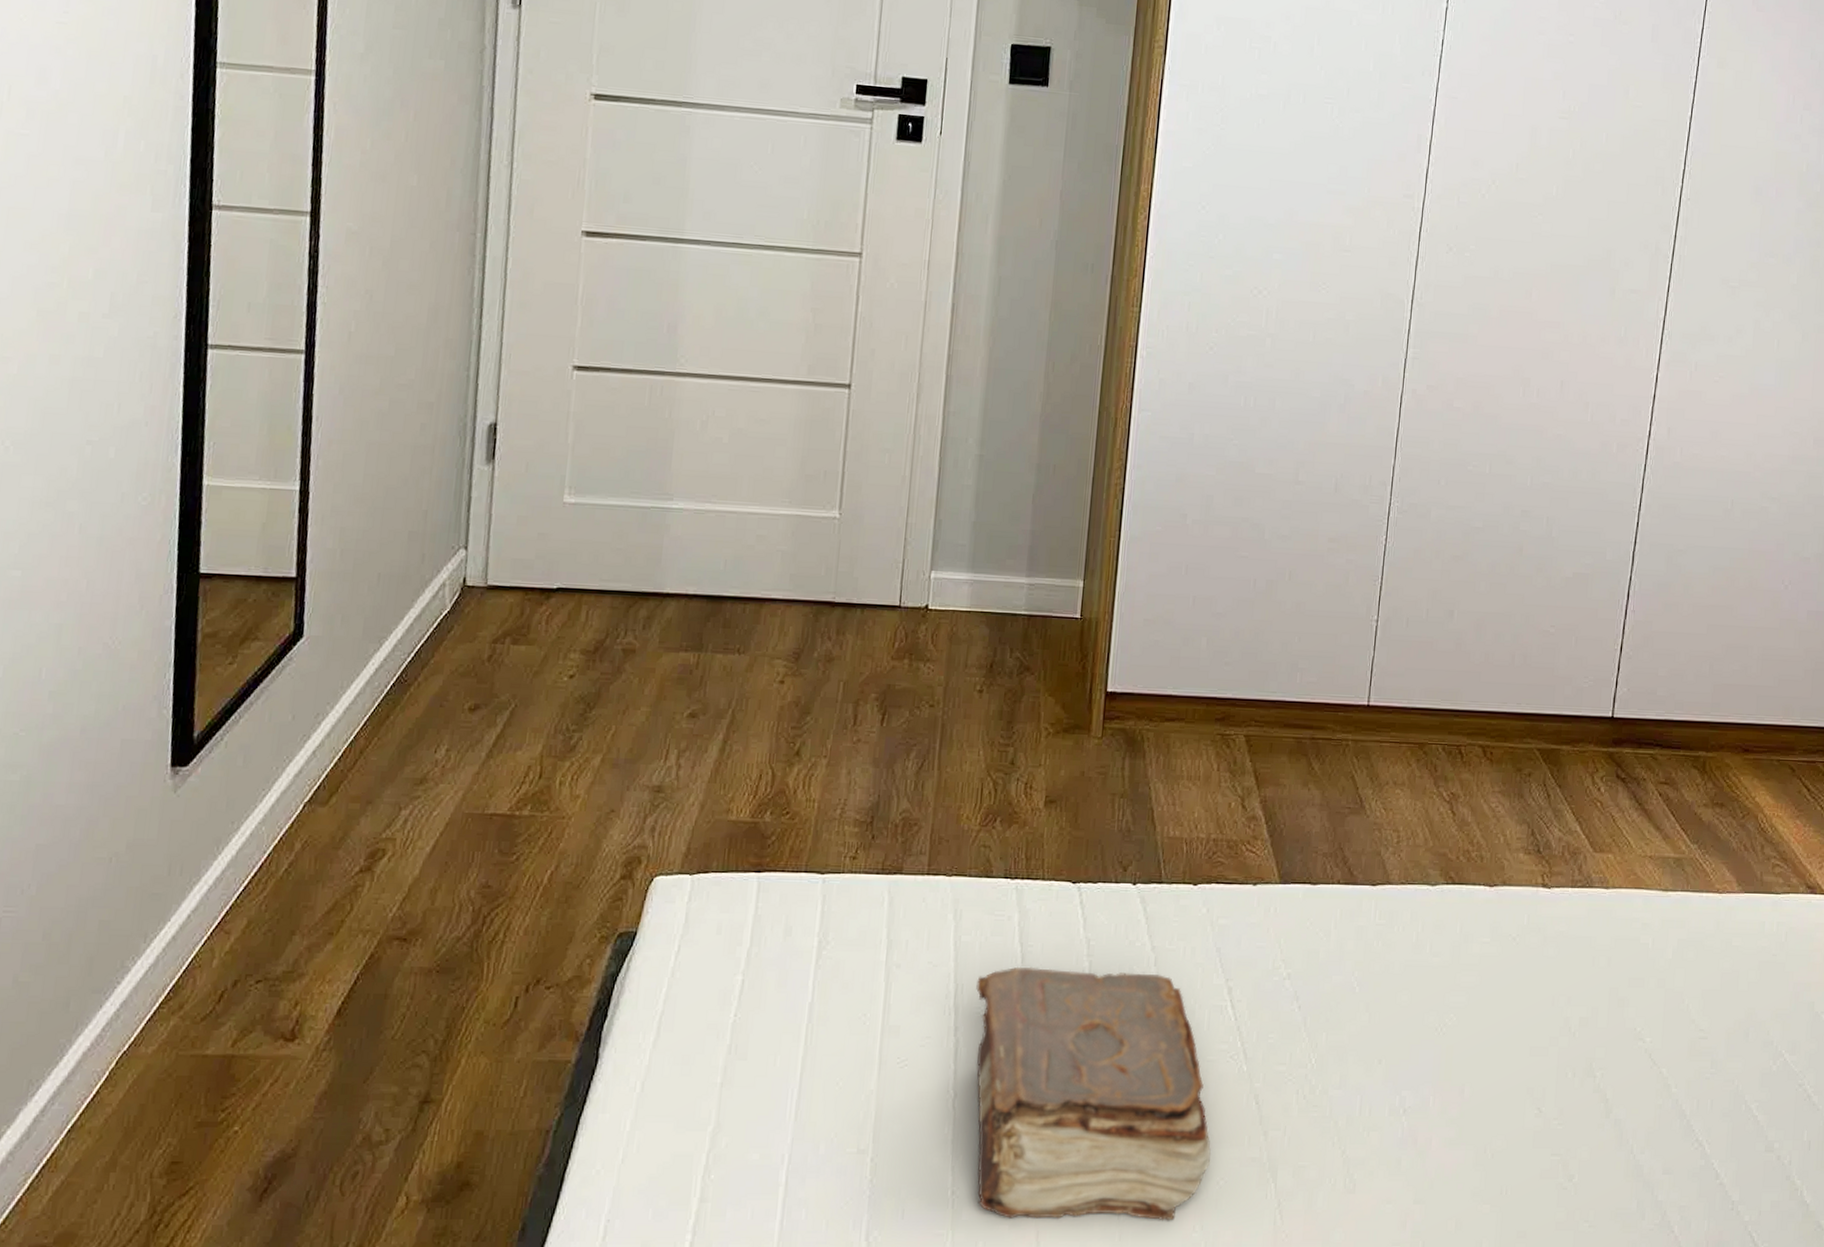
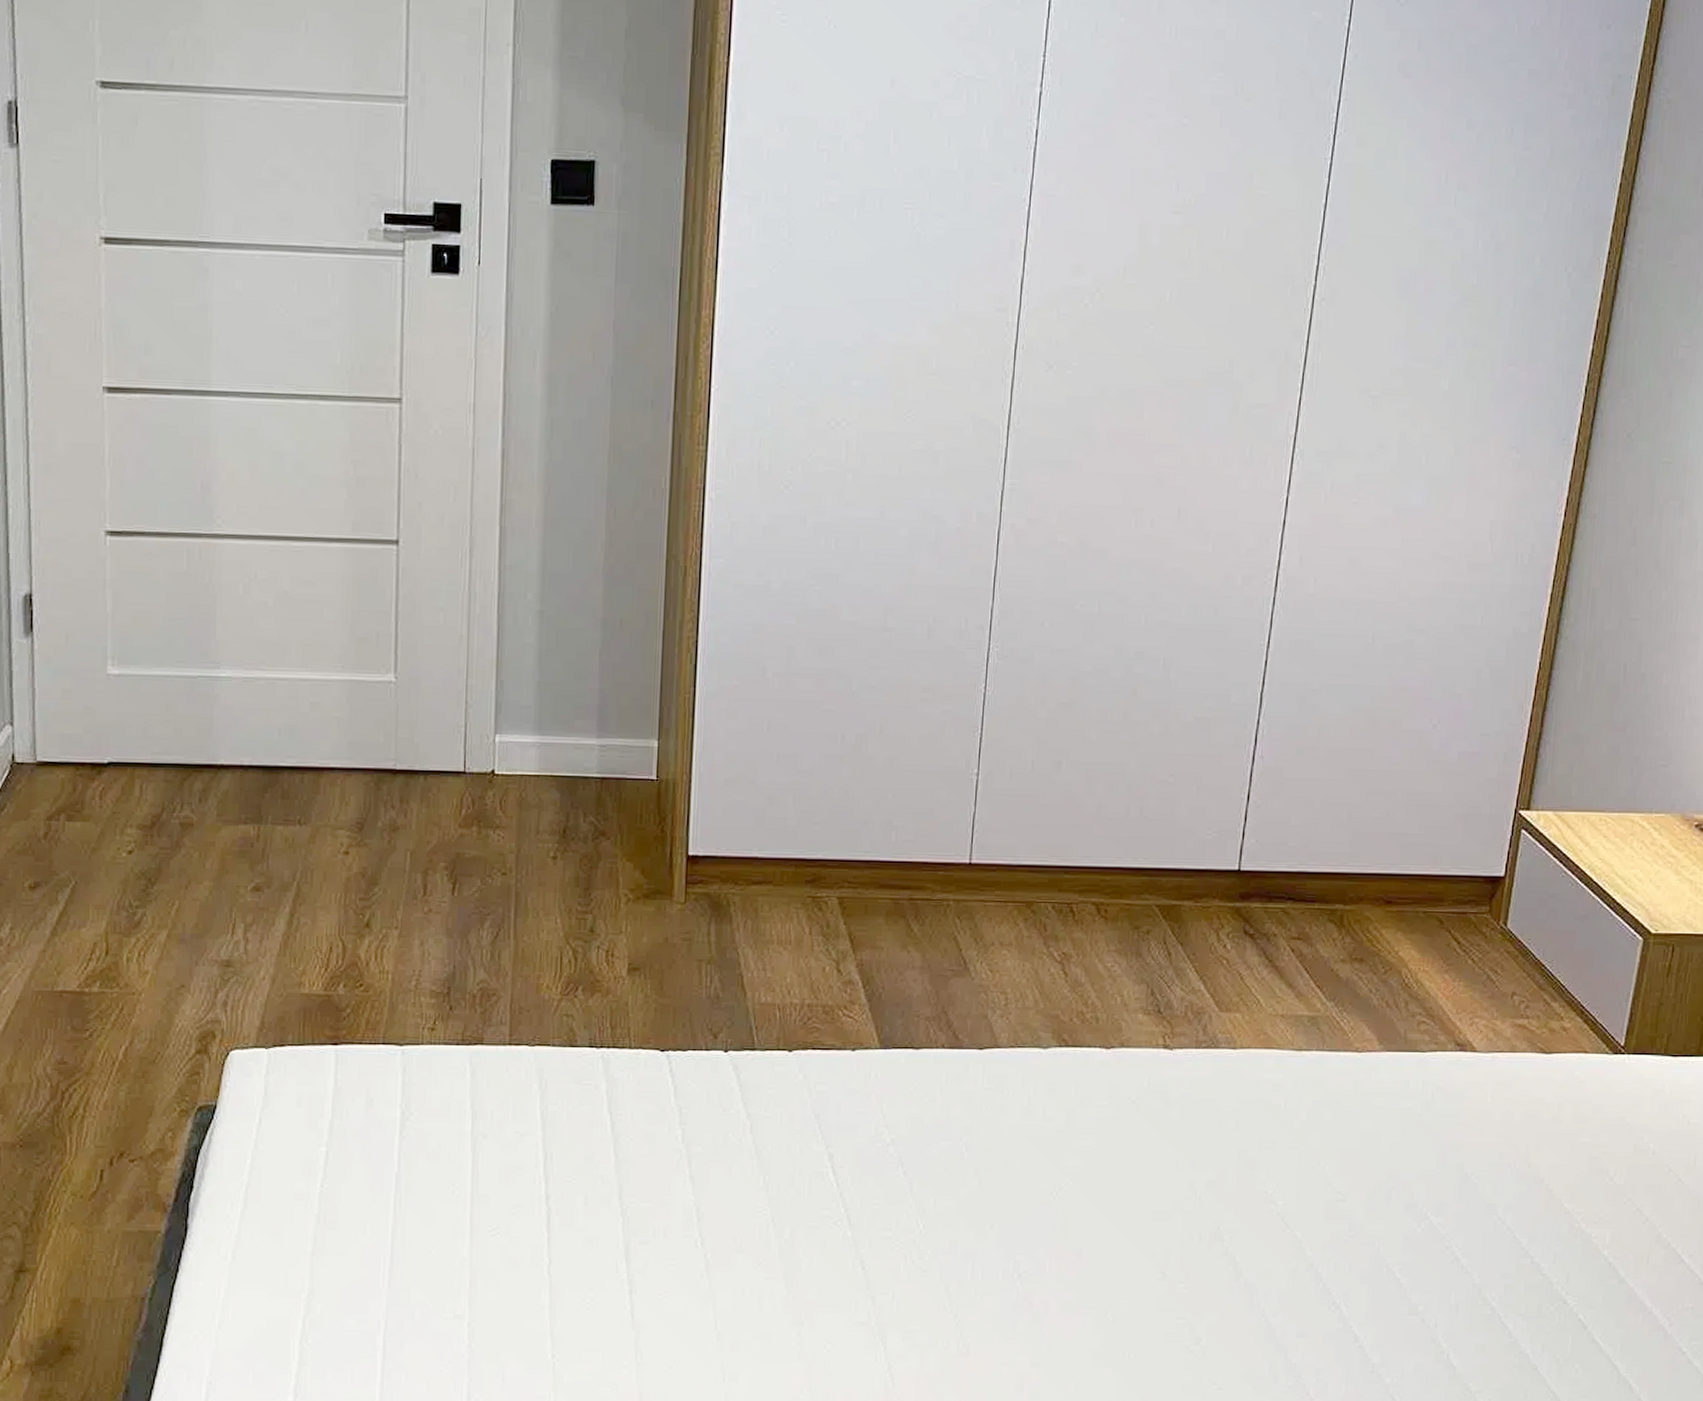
book: present [976,966,1211,1221] -> none [566,1135,817,1384]

